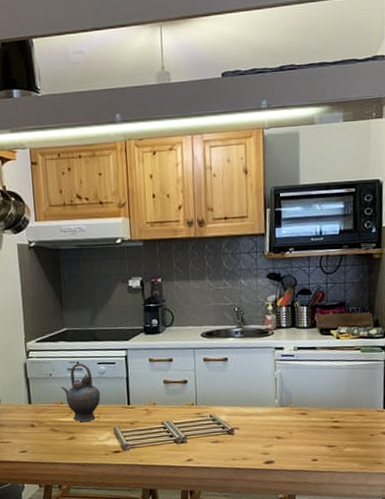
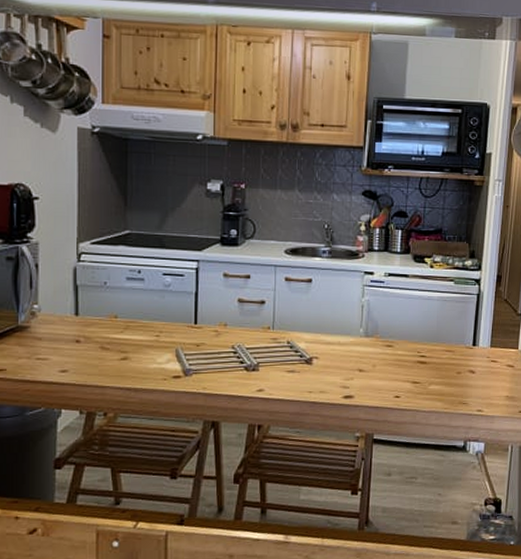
teapot: present [61,363,101,422] -> none [117,272,164,340]

